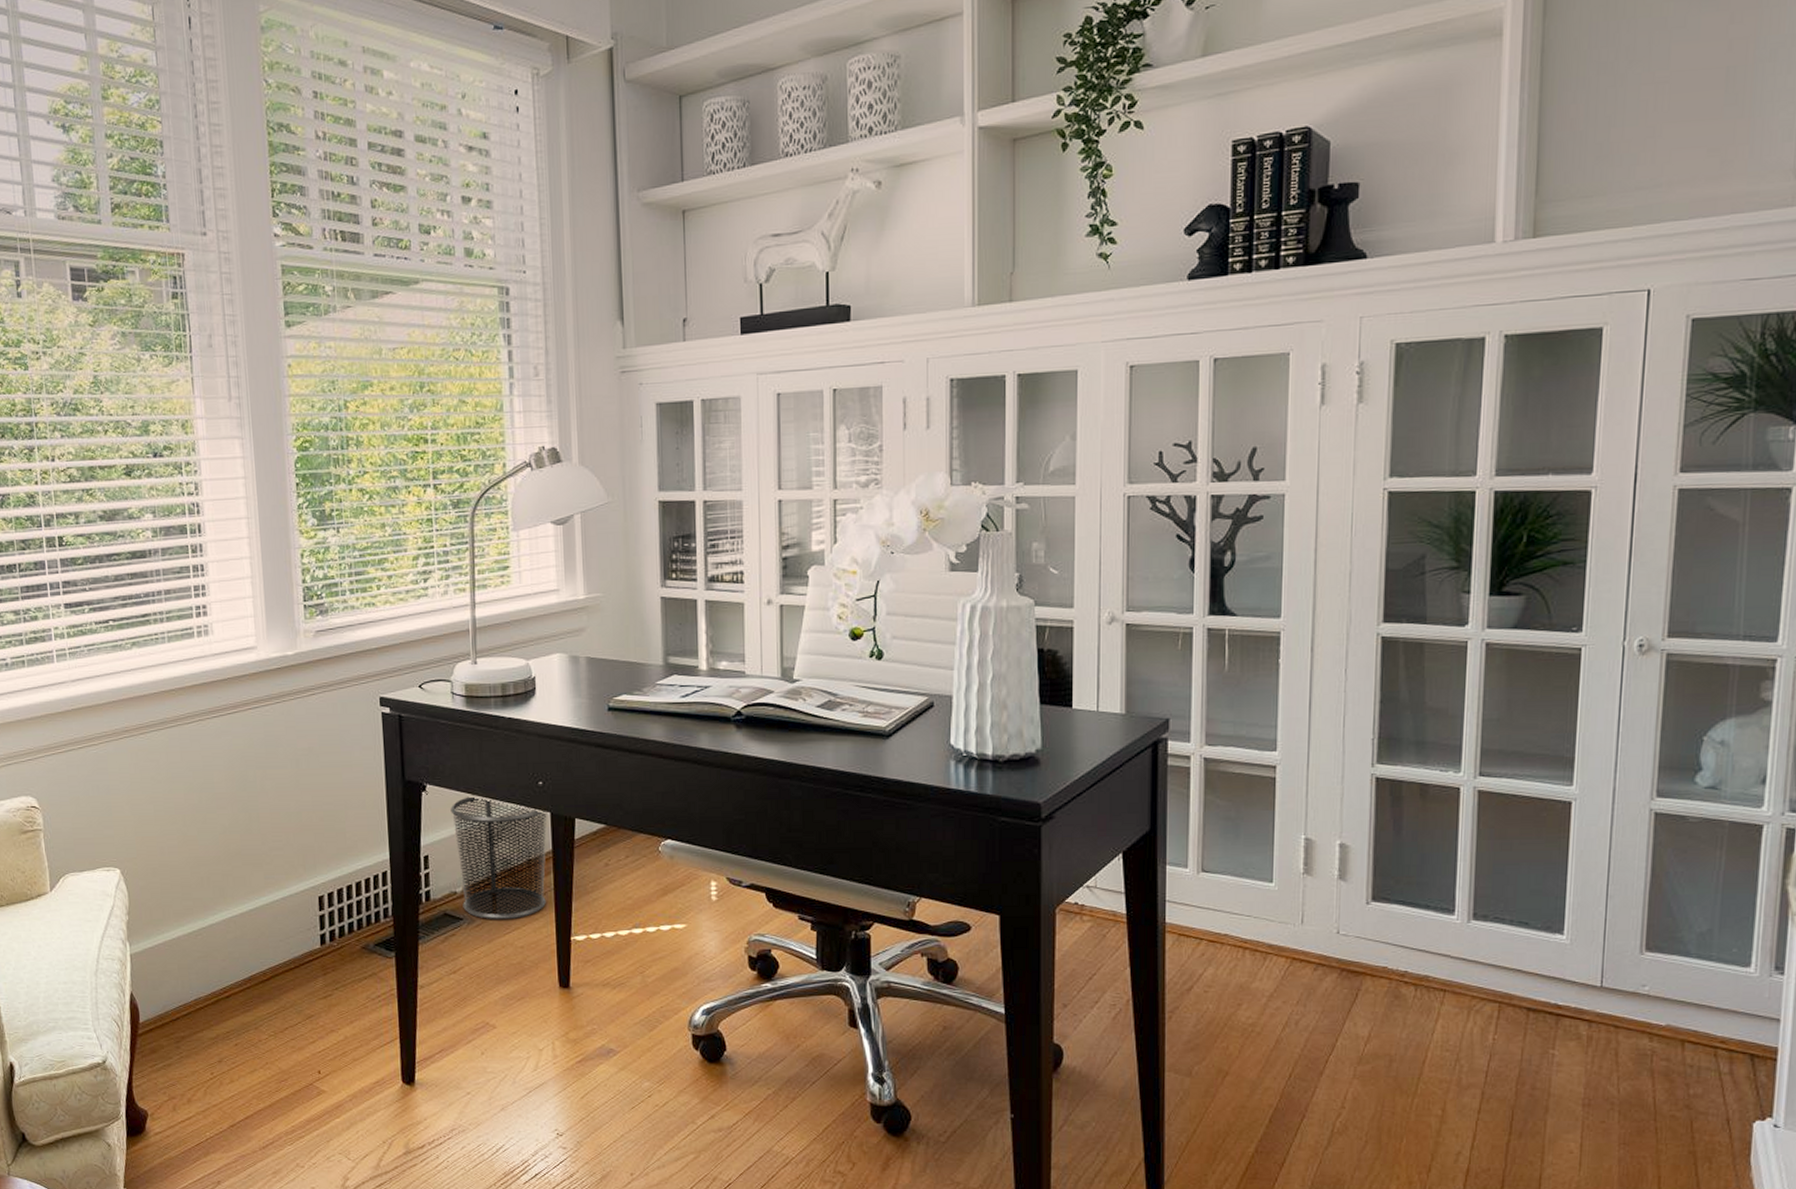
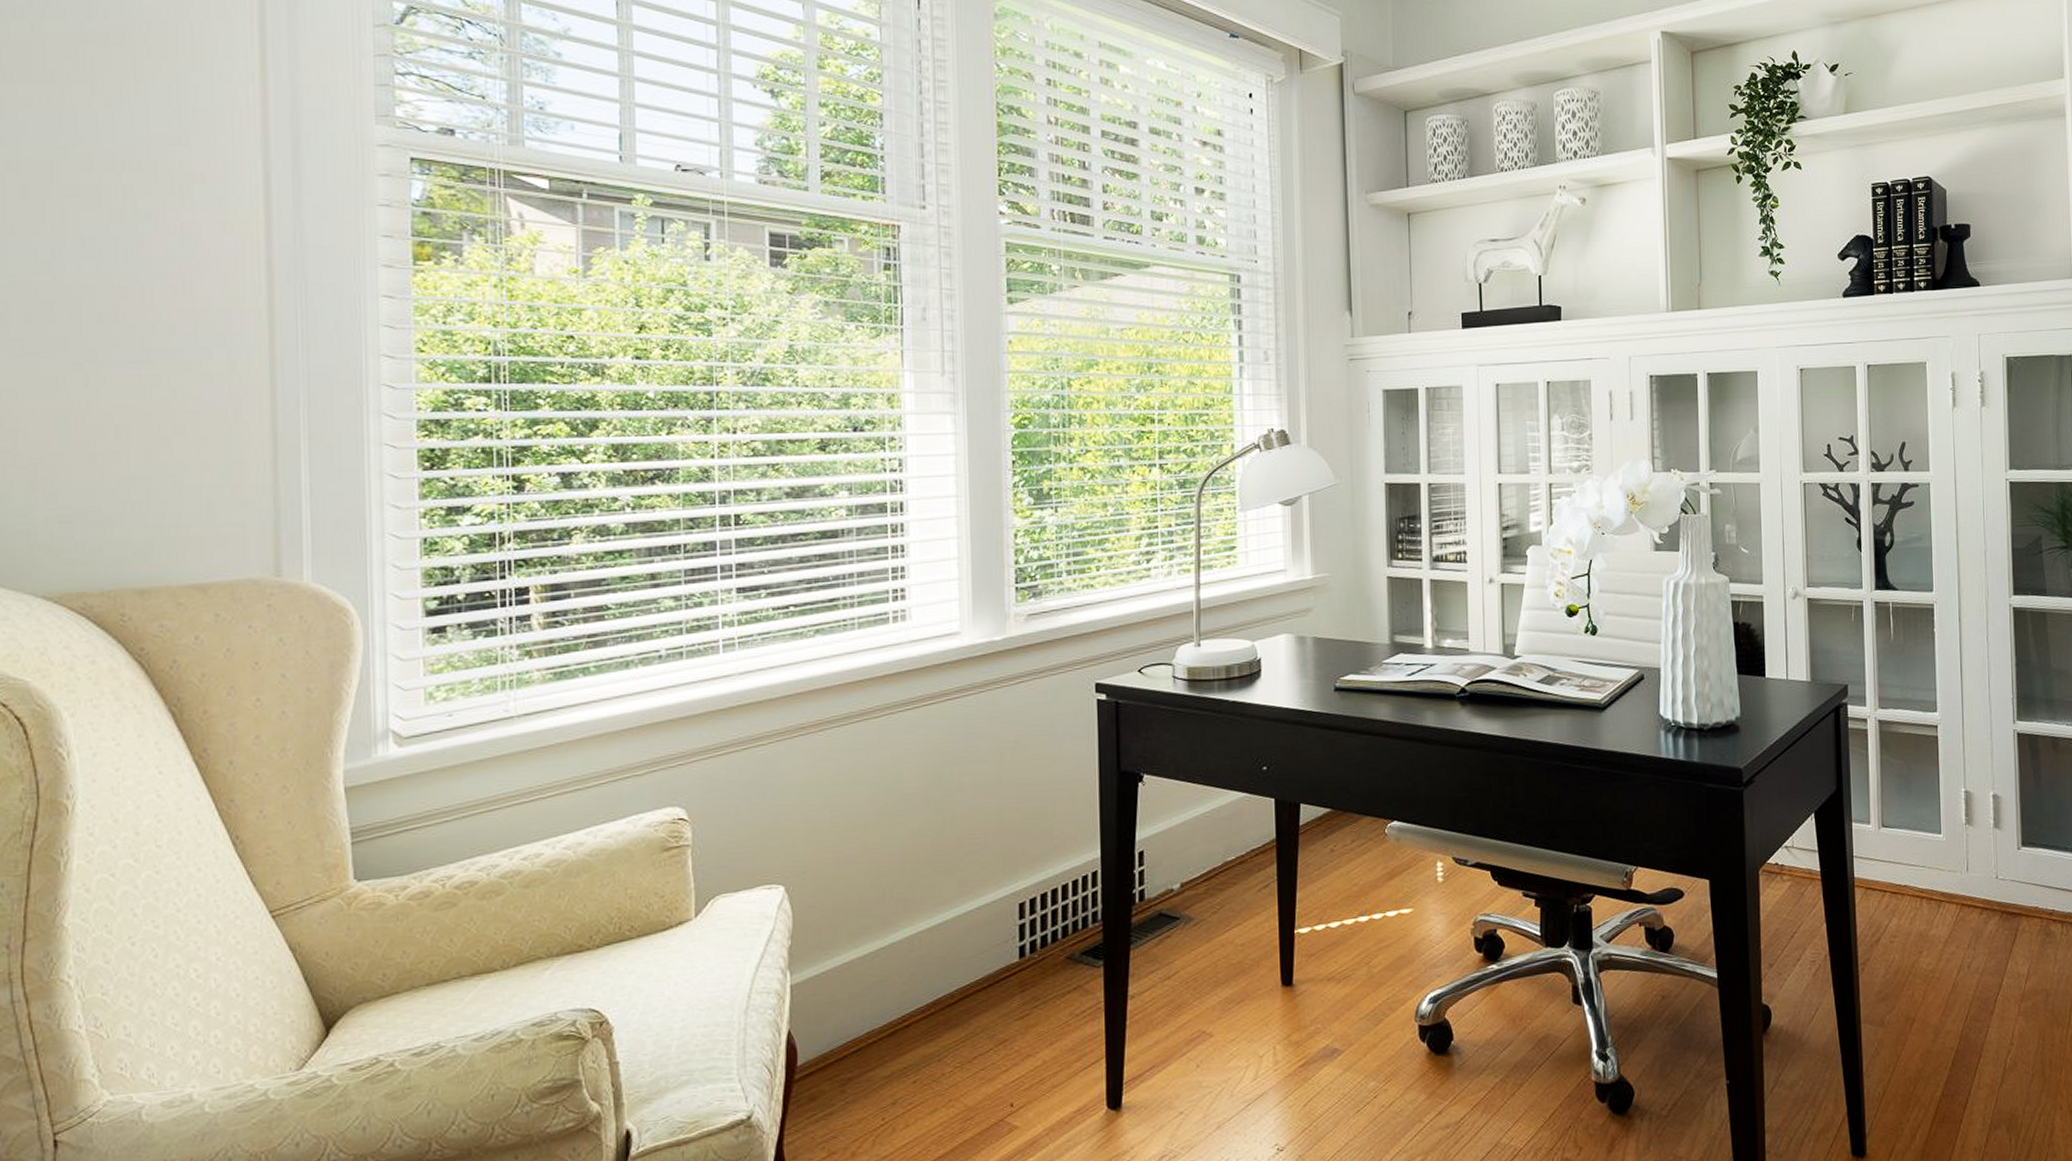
waste bin: present [450,795,547,920] -> none [1169,784,1271,917]

